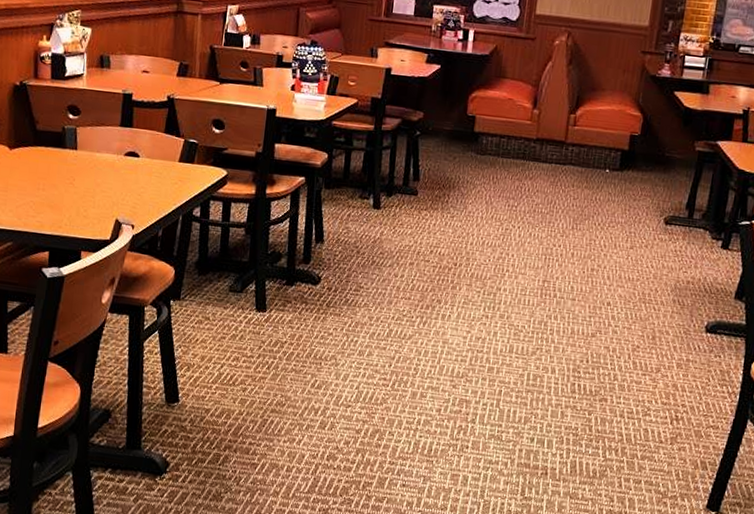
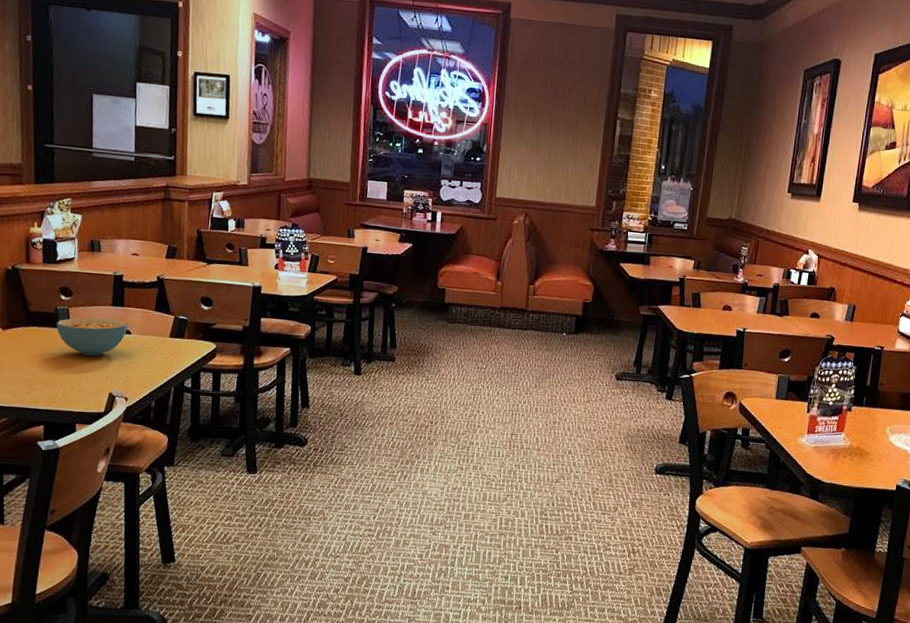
cereal bowl: none [63,138,136,180] -> present [56,317,127,356]

